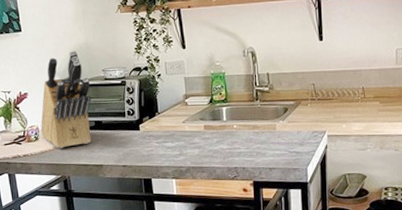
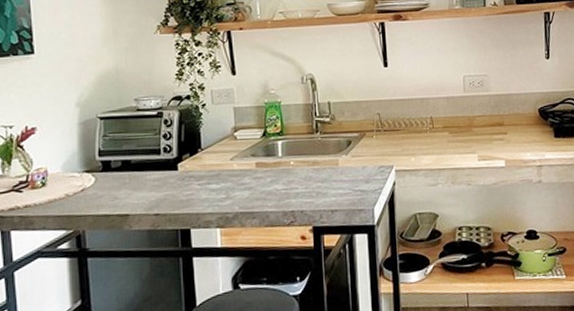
knife block: present [41,51,92,148] -> none [51,77,119,196]

